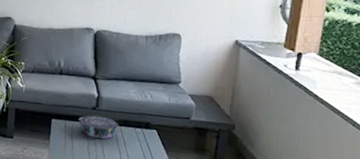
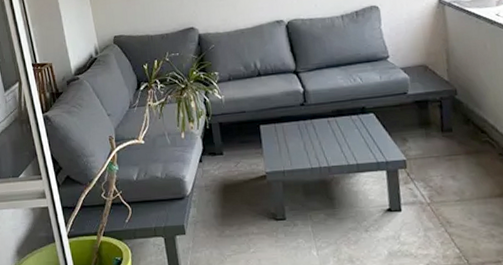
decorative bowl: present [78,115,120,139] -> none [288,111,334,136]

